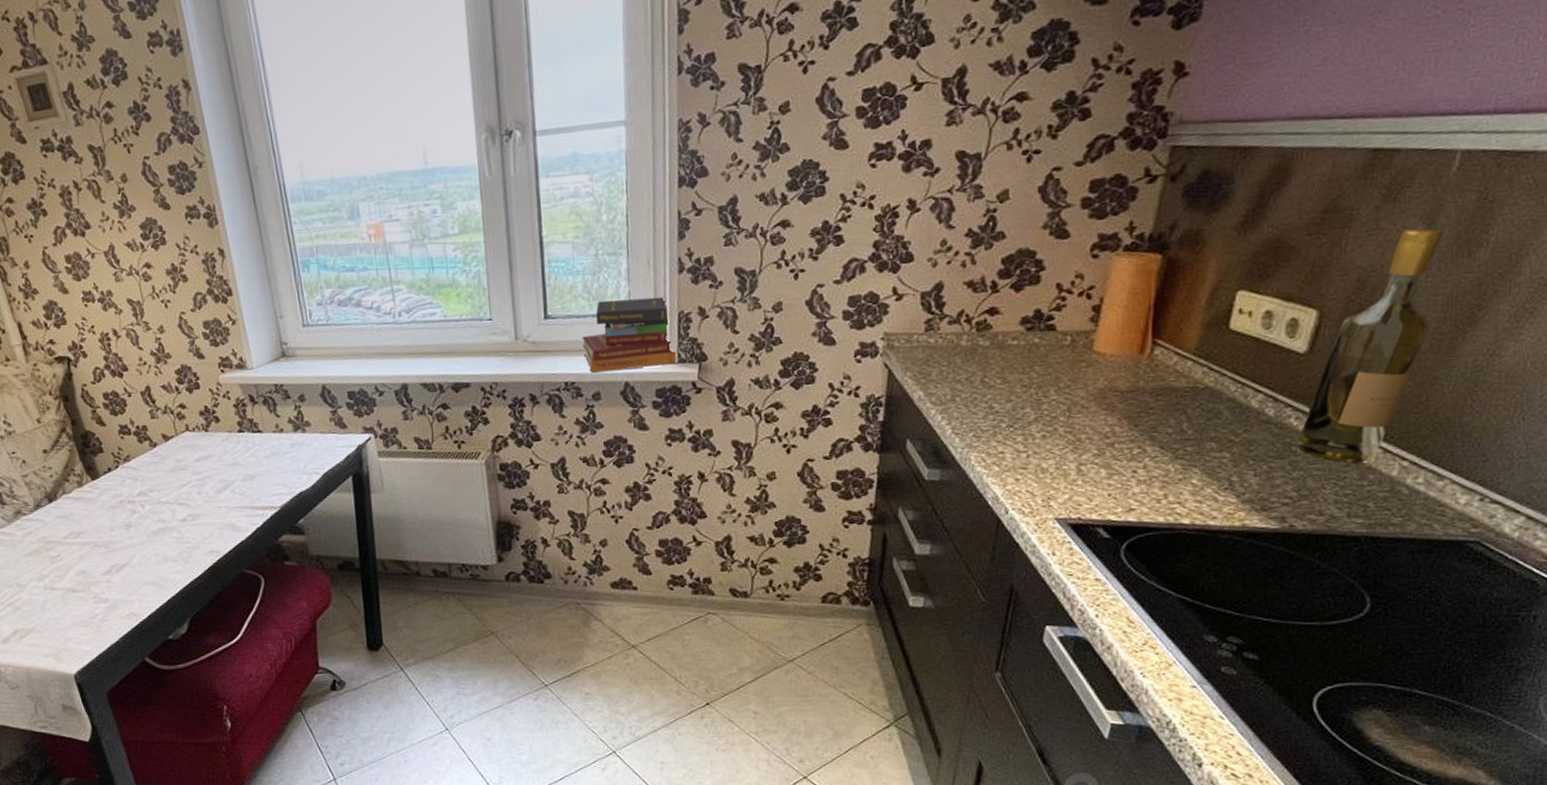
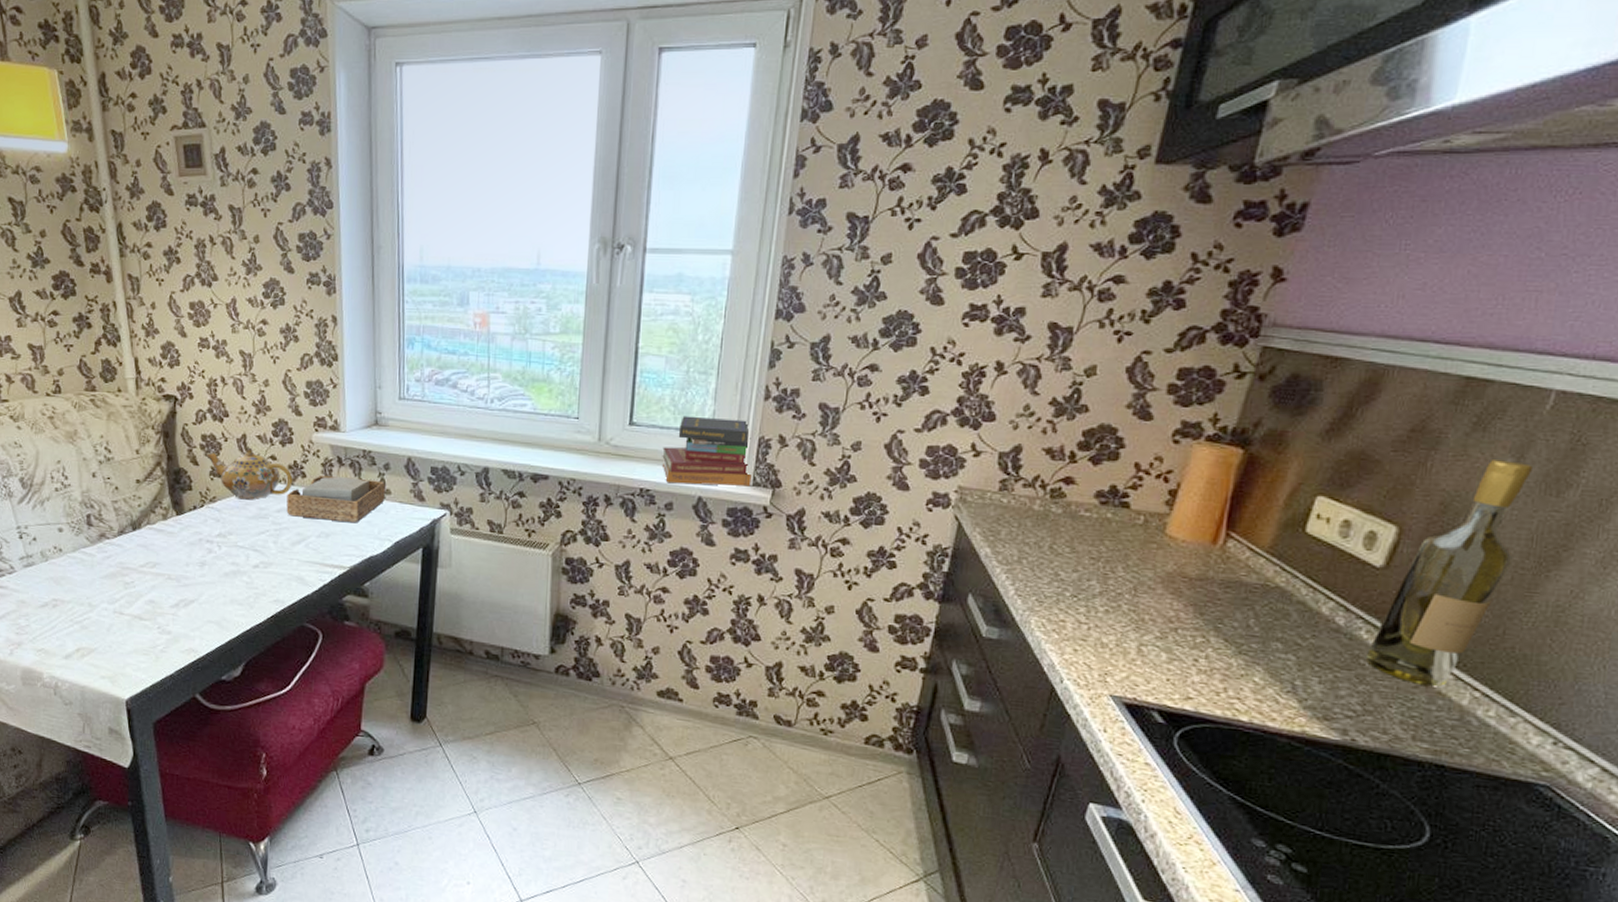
teapot: none [112,399,207,454] -> present [206,447,293,500]
napkin holder: none [203,413,305,464] -> present [286,476,385,523]

